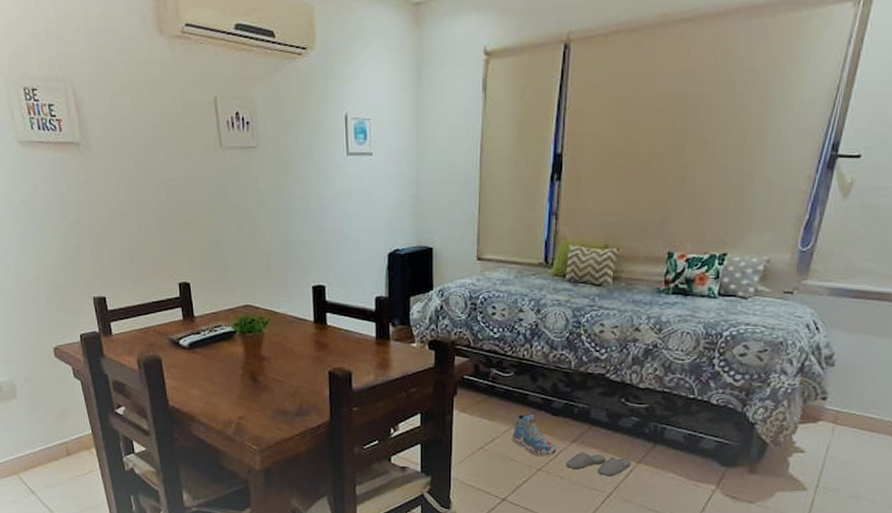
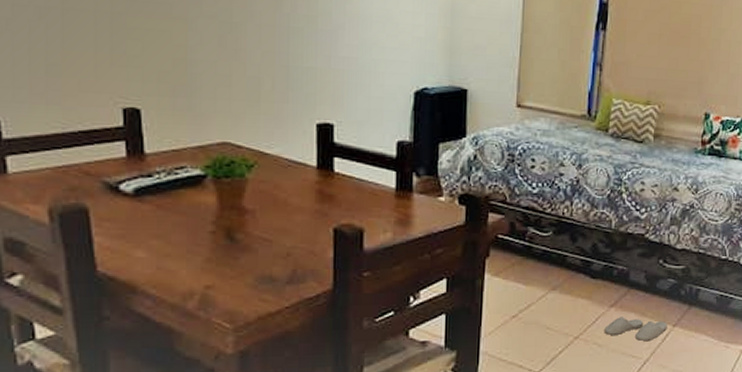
shoe: present [512,413,556,457] -> none [549,276,594,324]

